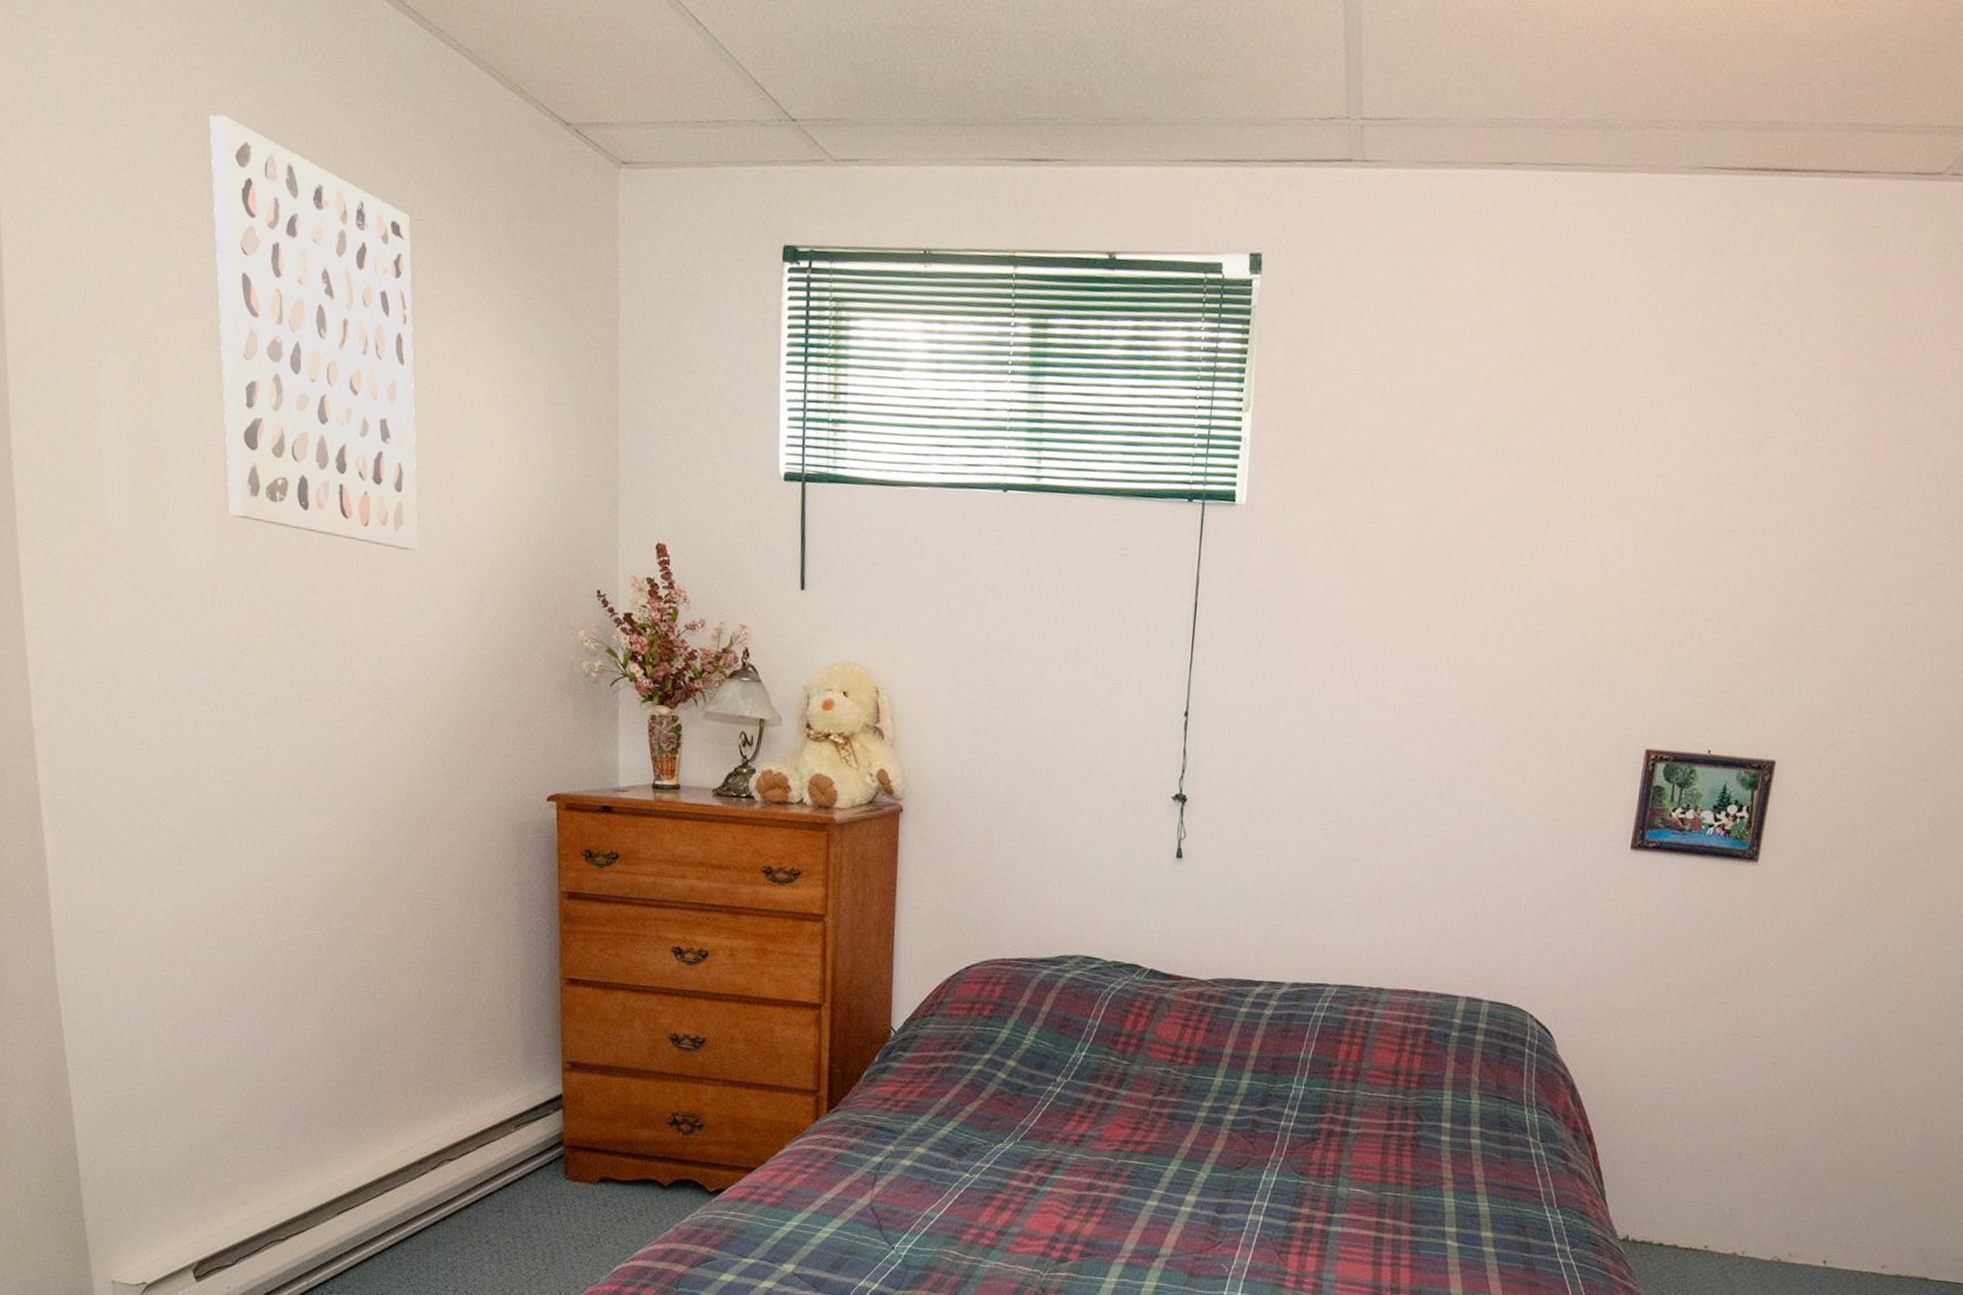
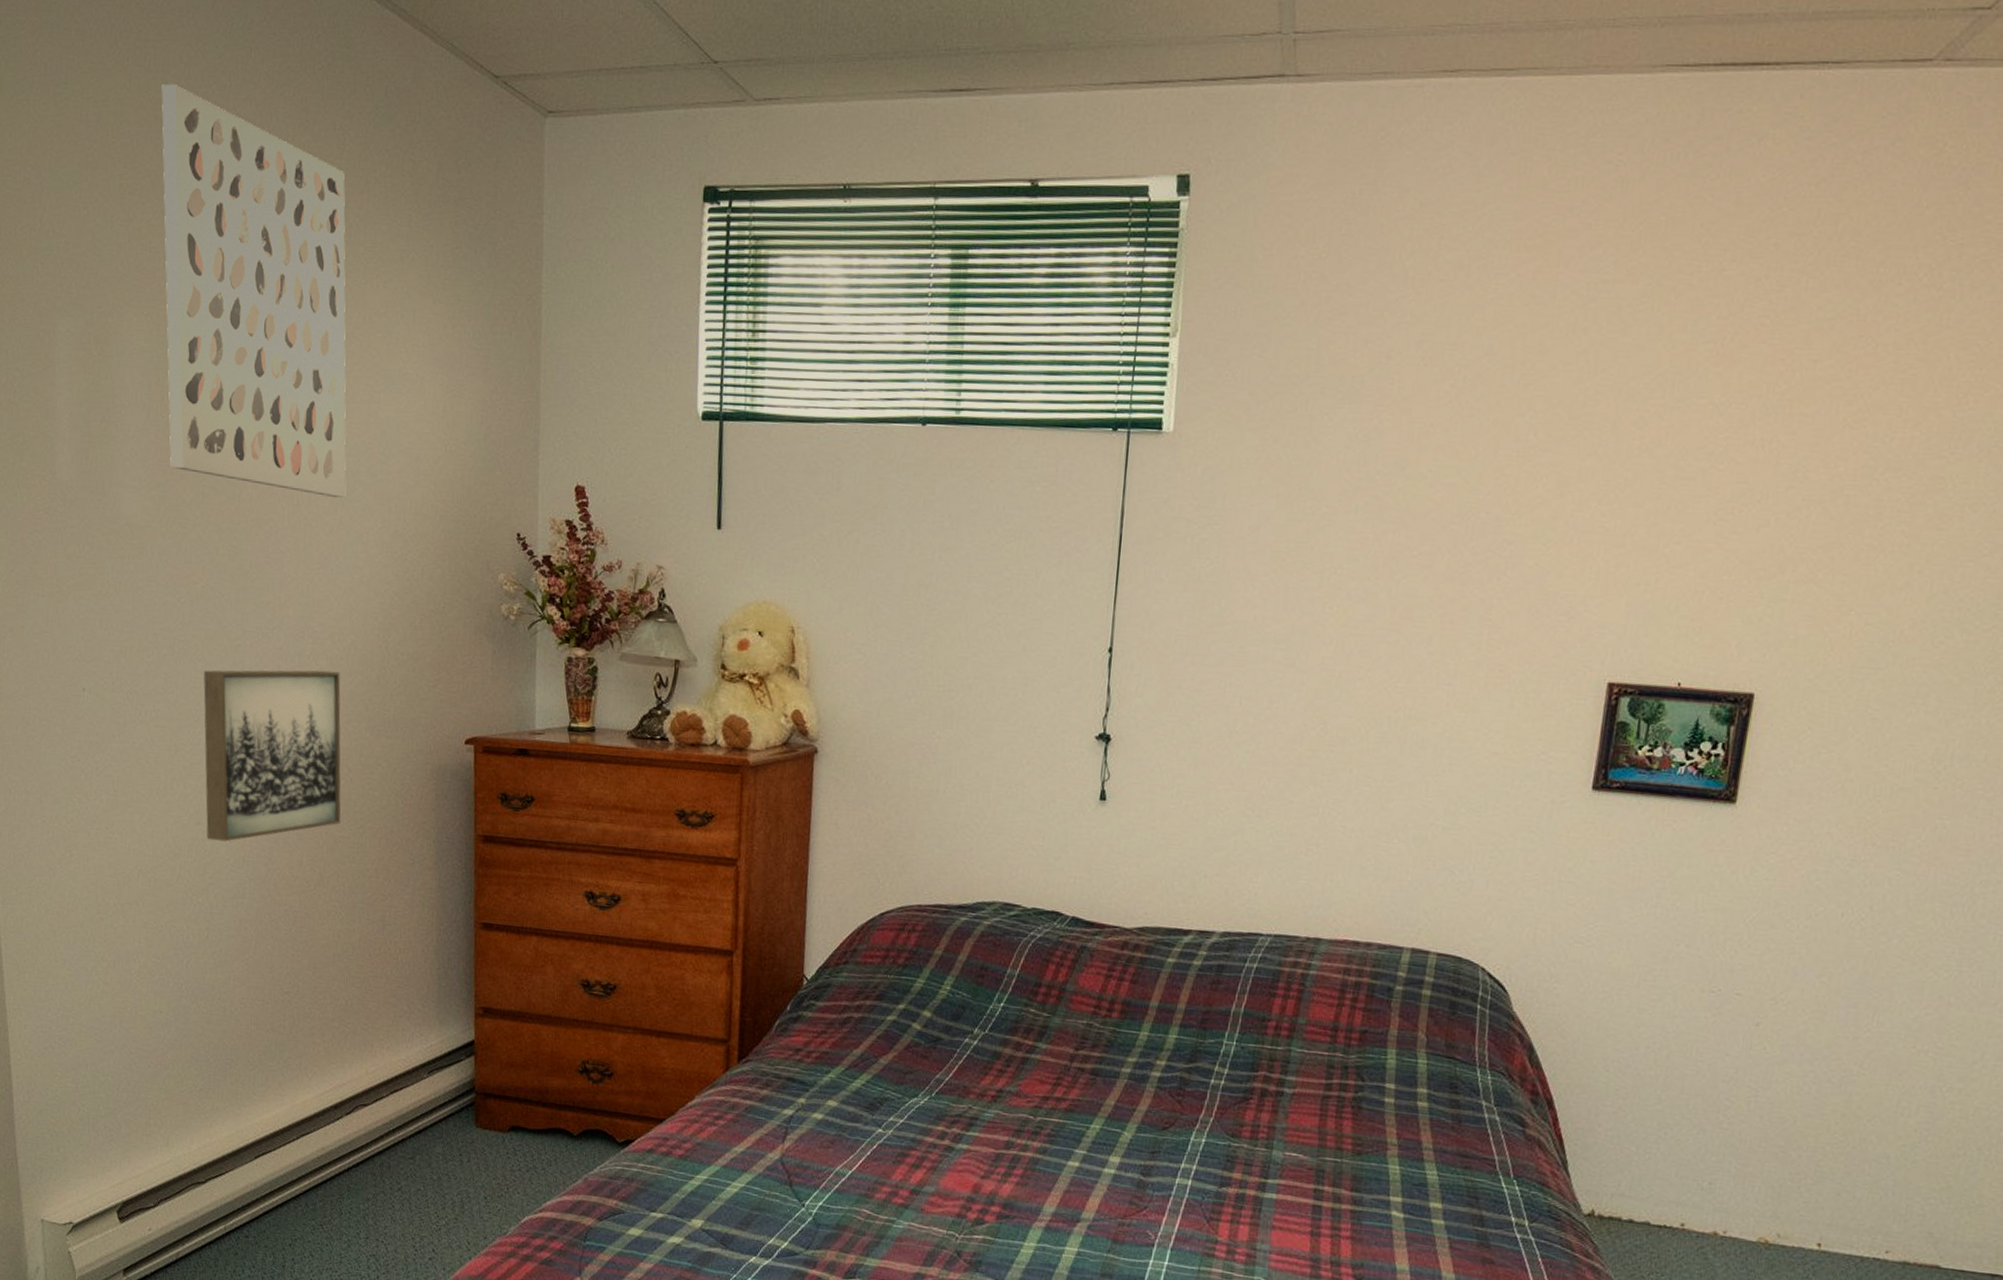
wall art: none [271,724,420,899] -> present [203,670,341,842]

